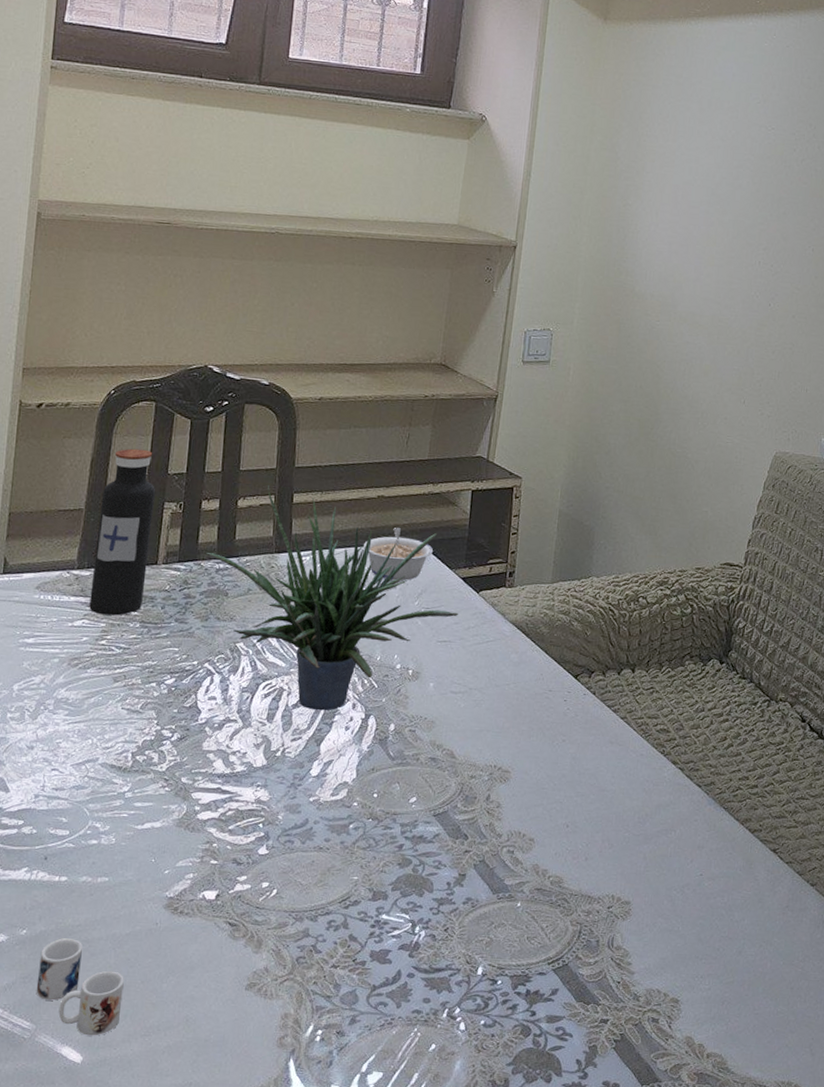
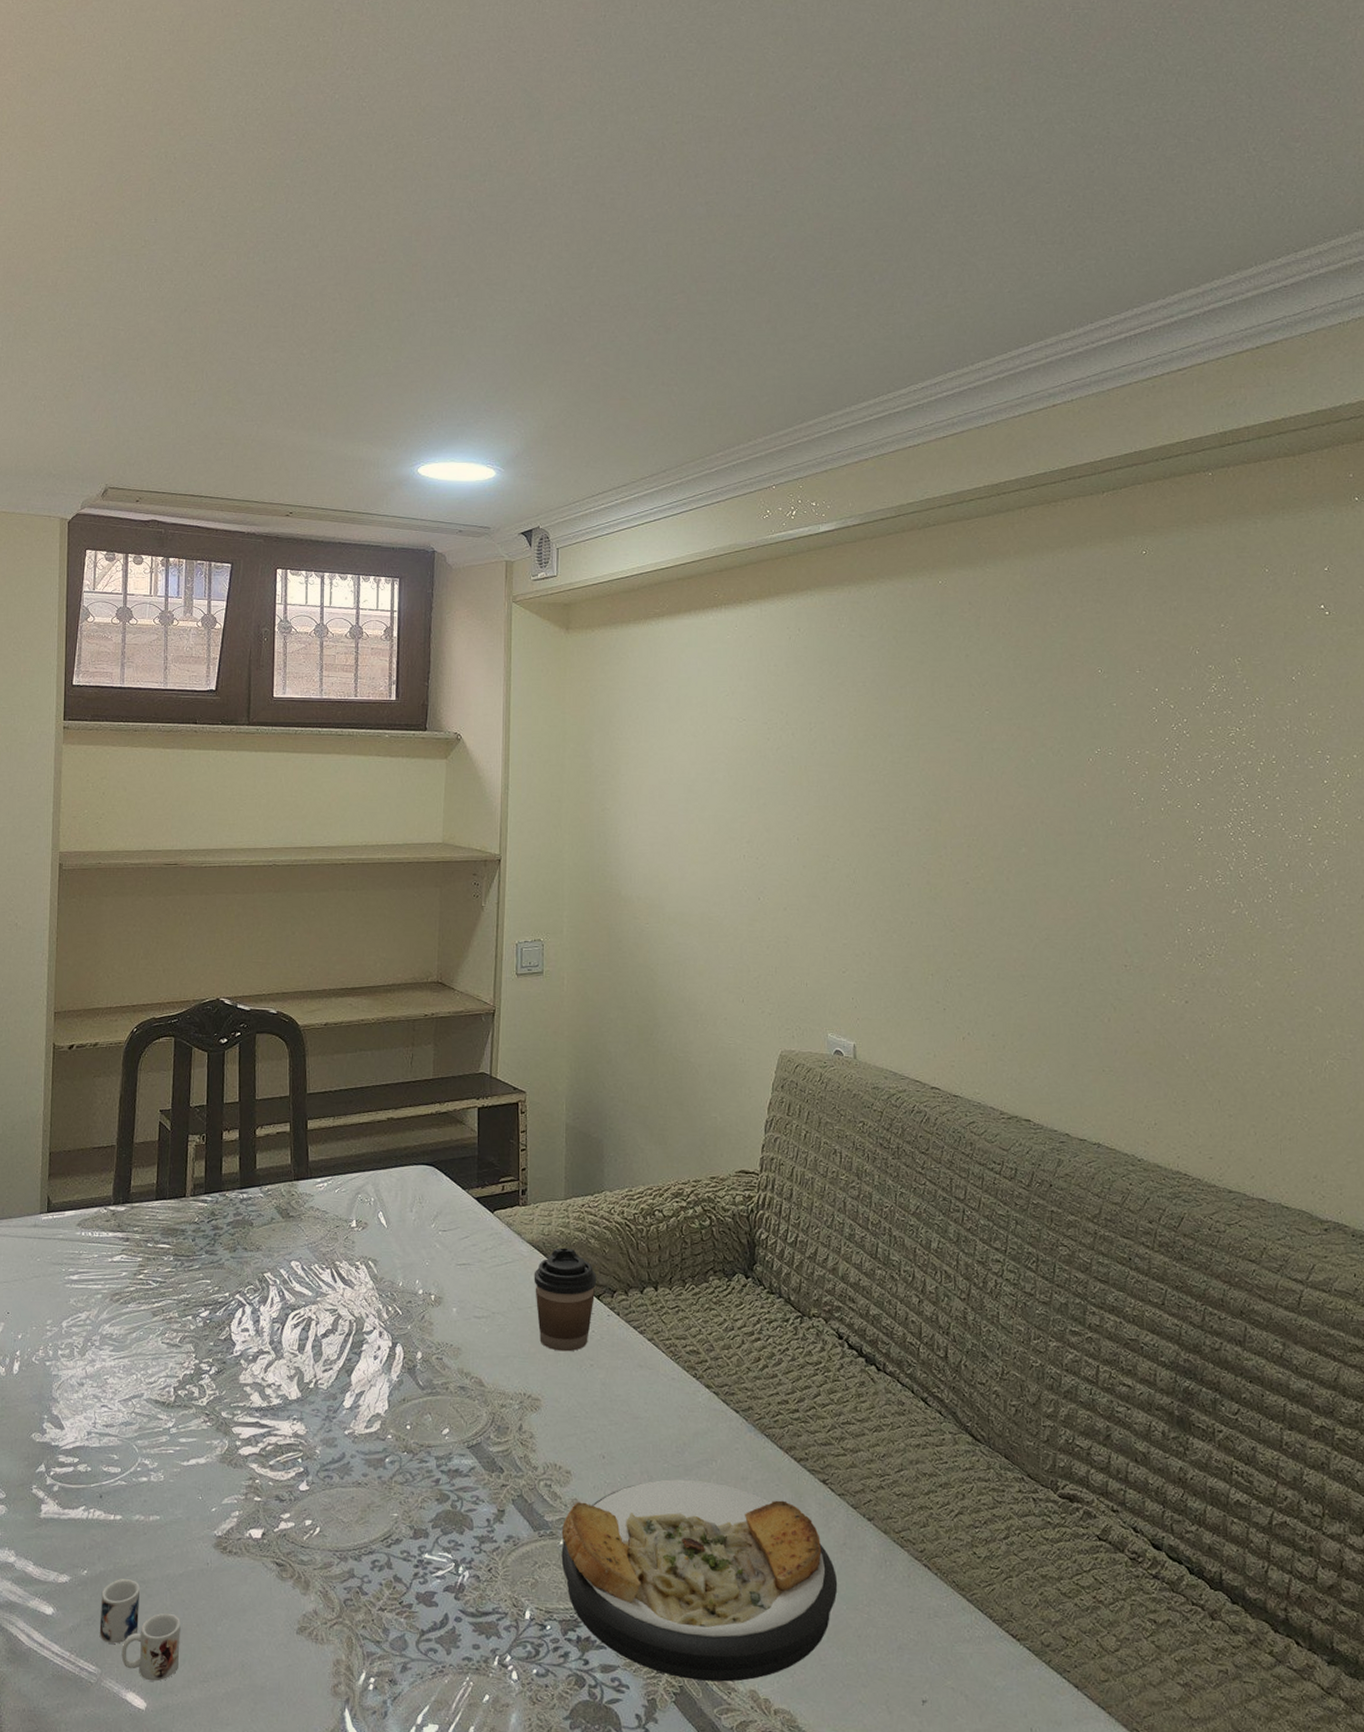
water bottle: present [89,448,156,616] -> none [126,1084,180,1250]
potted plant: present [206,485,459,711] -> none [230,1113,476,1340]
legume: present [363,527,433,581] -> none [377,1148,445,1204]
coffee cup: none [514,629,577,728] -> present [534,1247,597,1352]
plate: none [517,847,778,1030] -> present [561,1479,838,1682]

